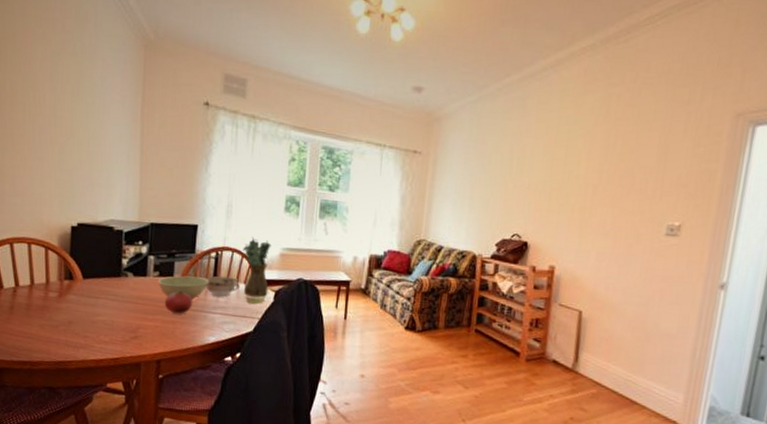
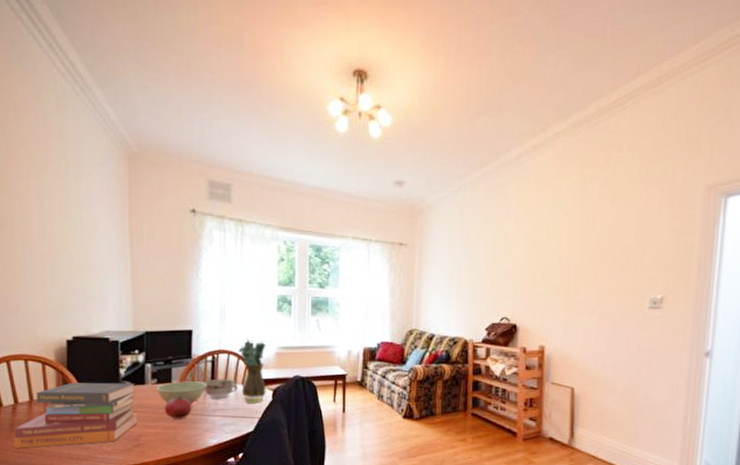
books: none [12,269,137,333] -> present [13,382,138,448]

